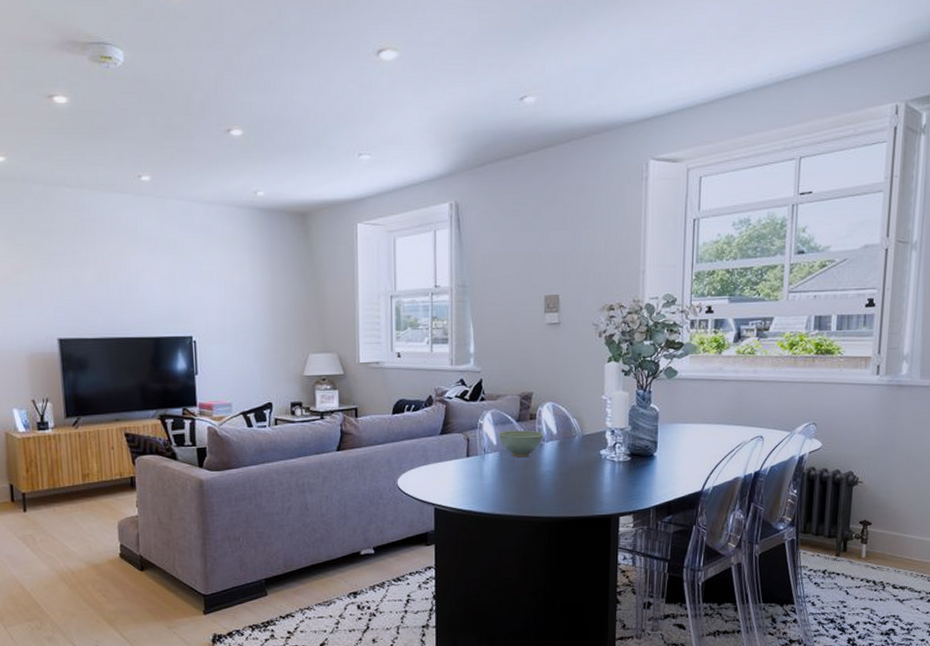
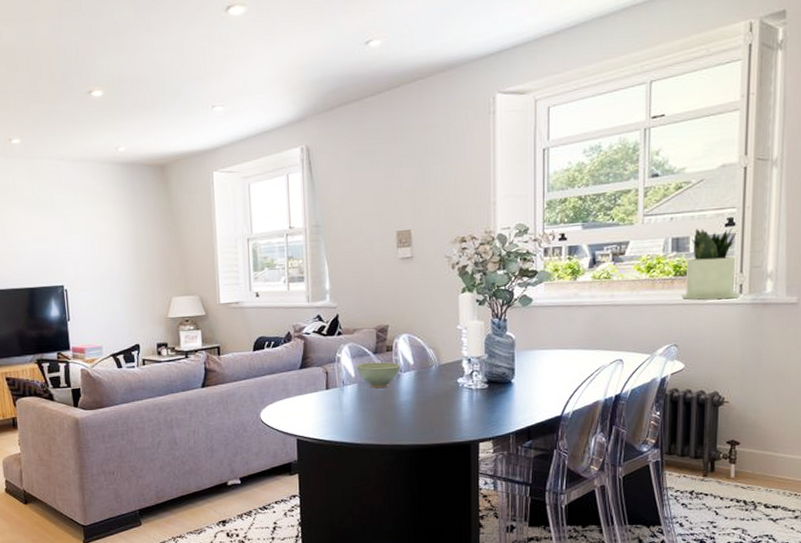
planter: none [821,306,878,380] -> present [681,225,741,301]

